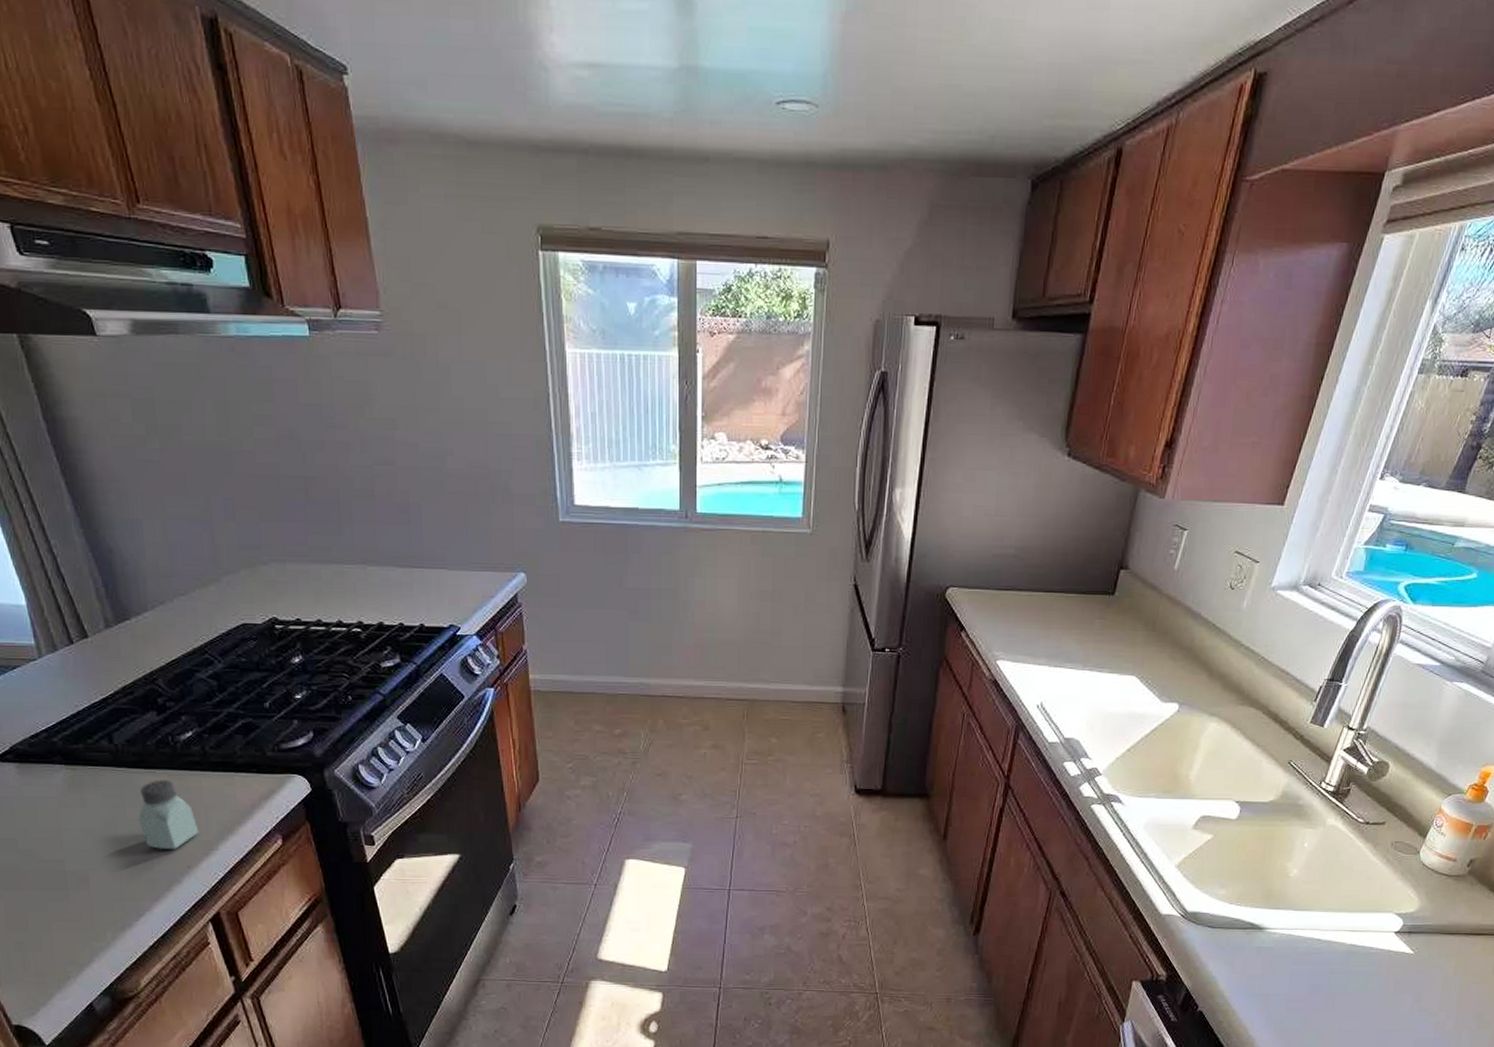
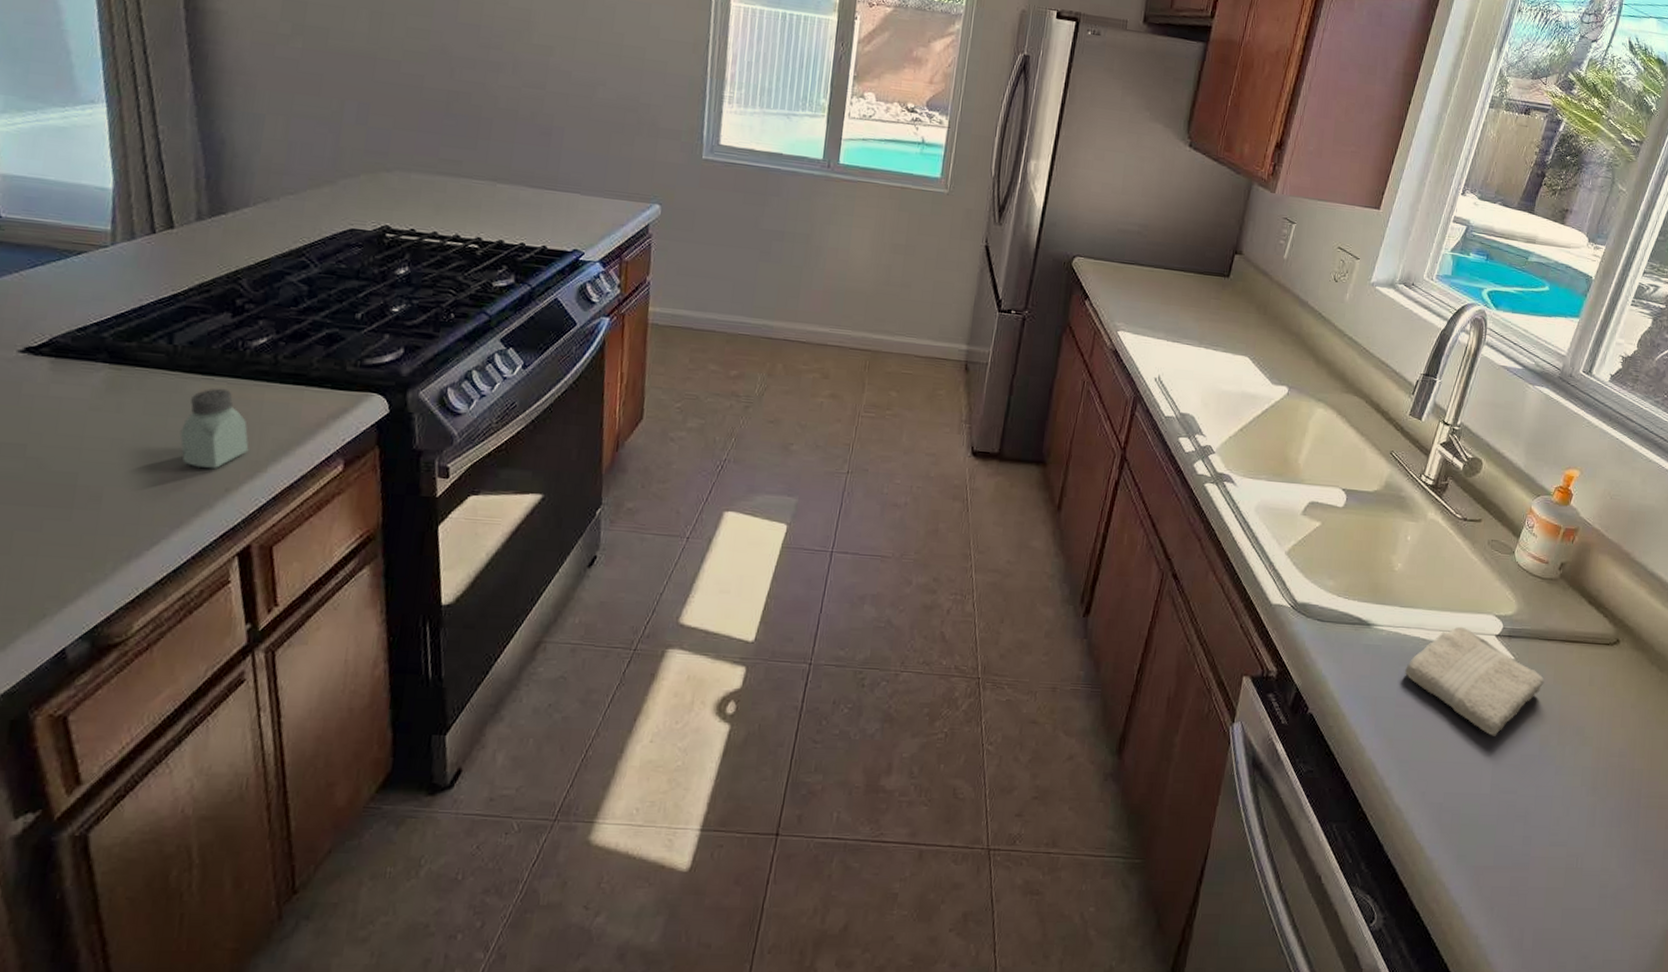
washcloth: none [1297,925,1444,1024] -> present [1404,626,1545,736]

